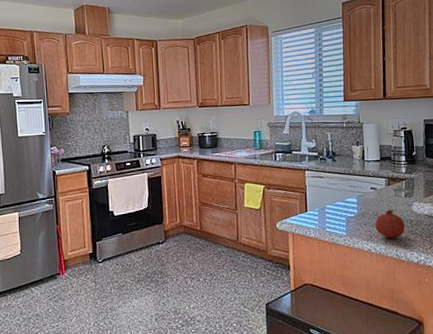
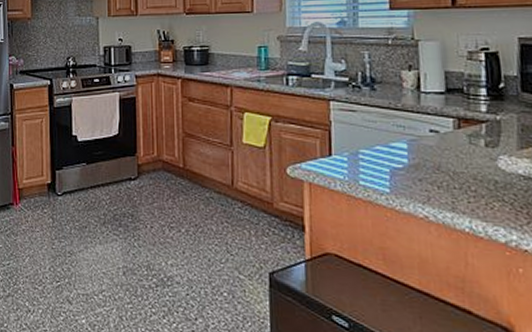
fruit: present [374,209,406,239] -> none [435,162,486,205]

